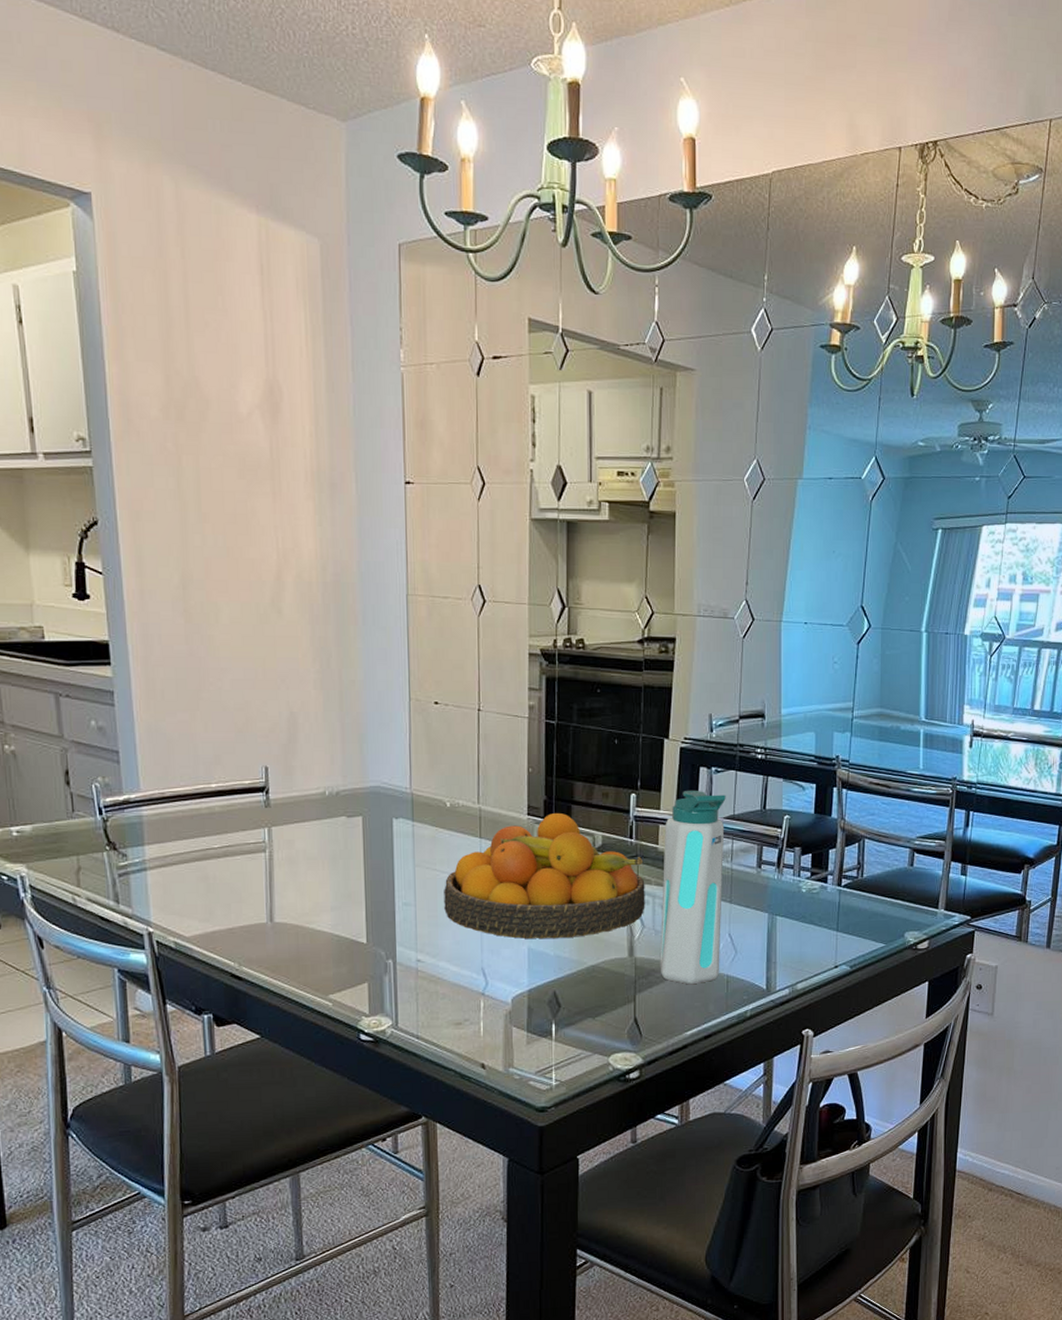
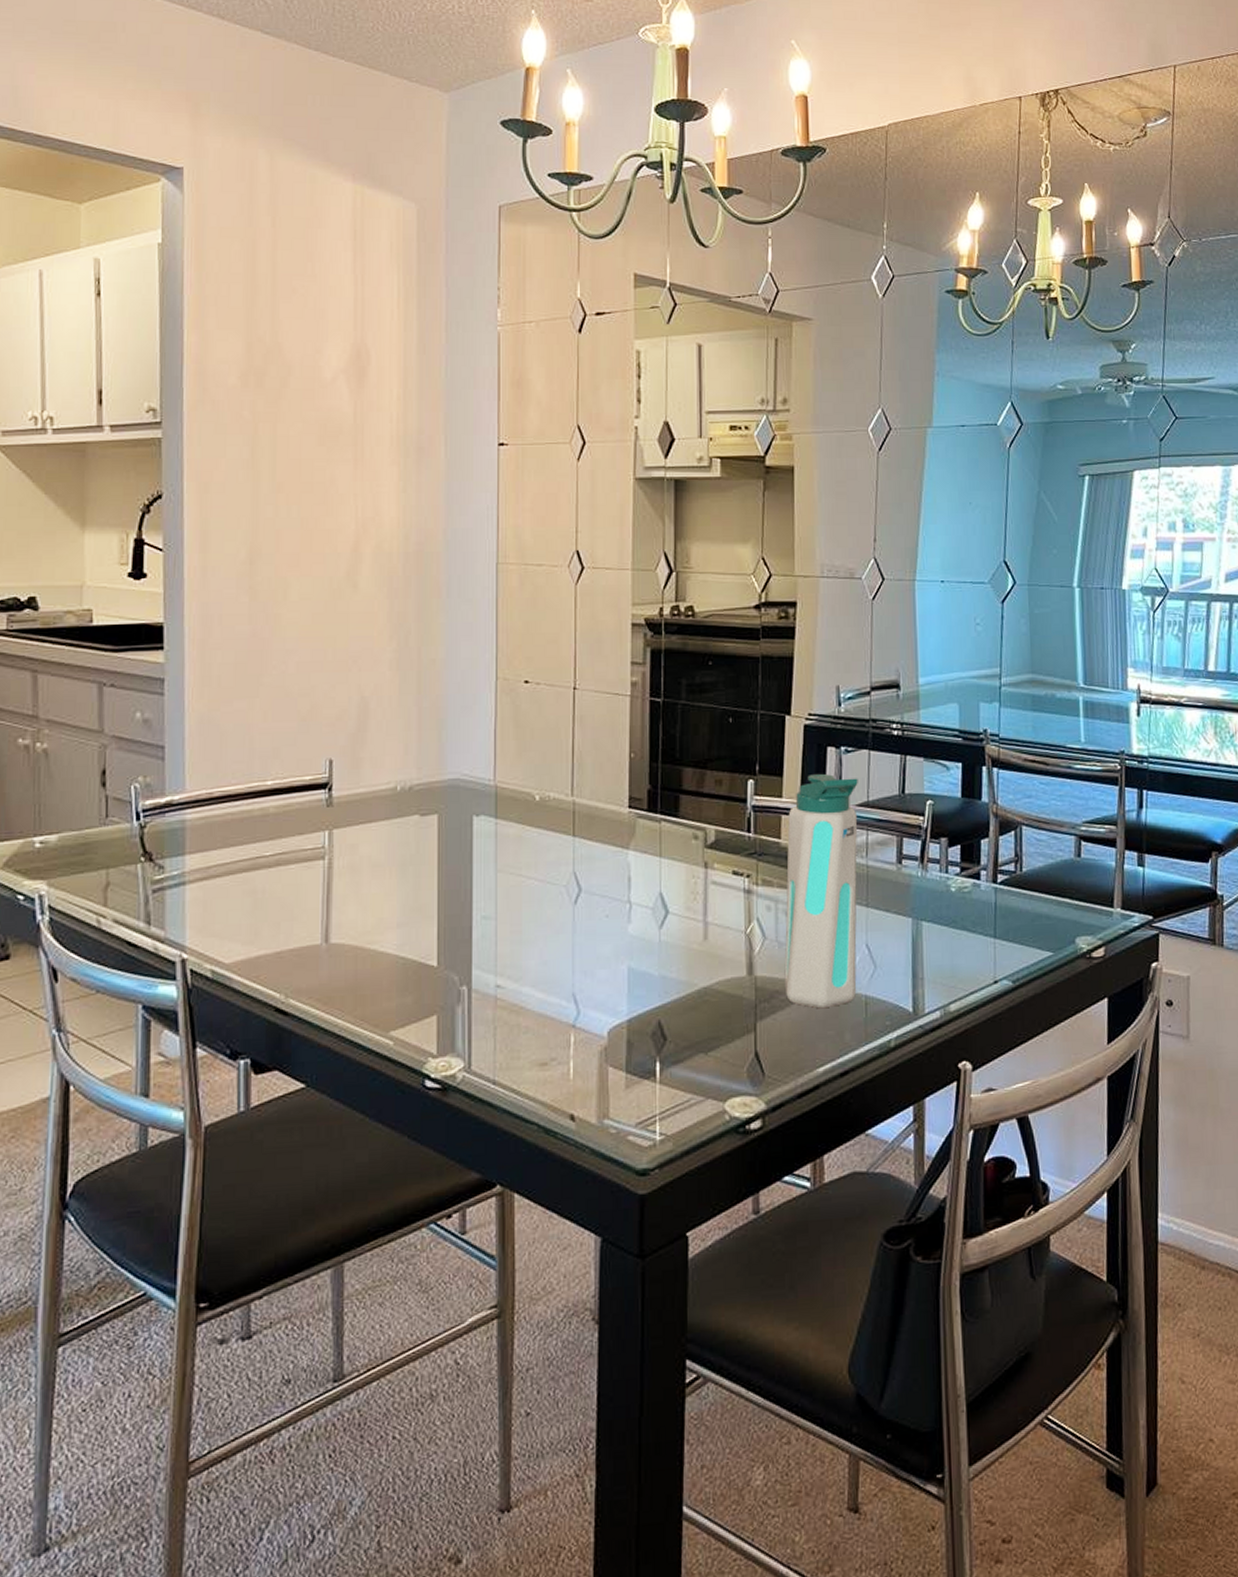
fruit bowl: present [444,813,645,939] -> none [530,805,767,957]

